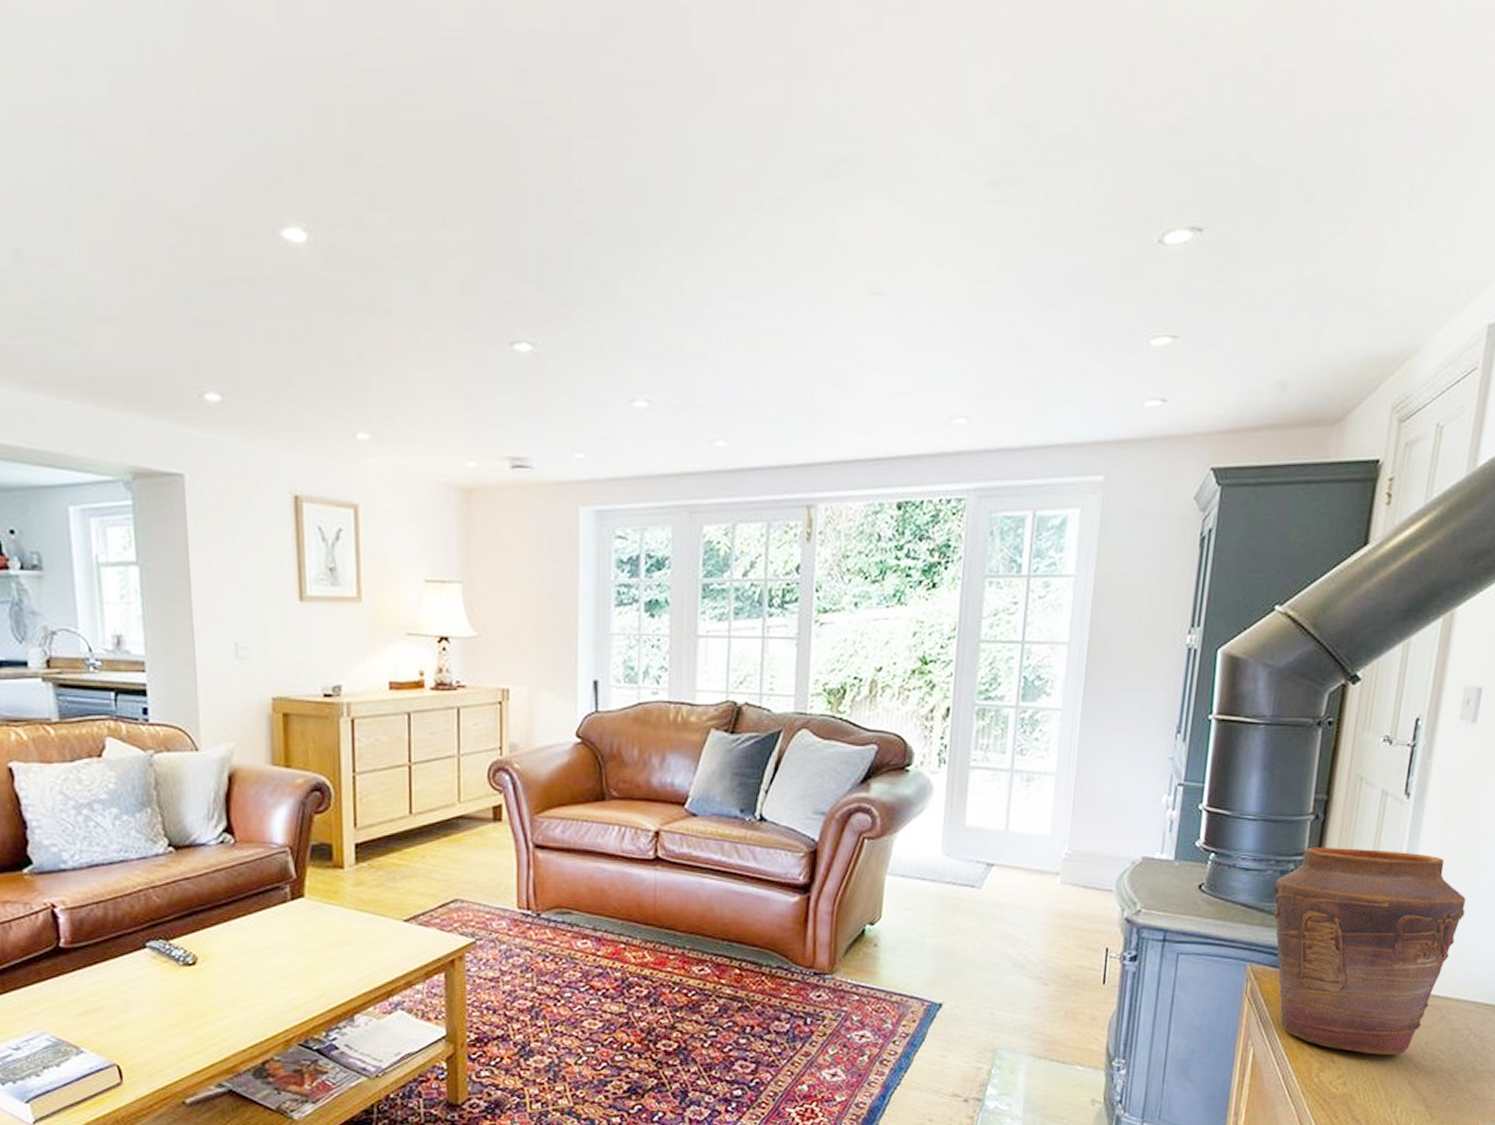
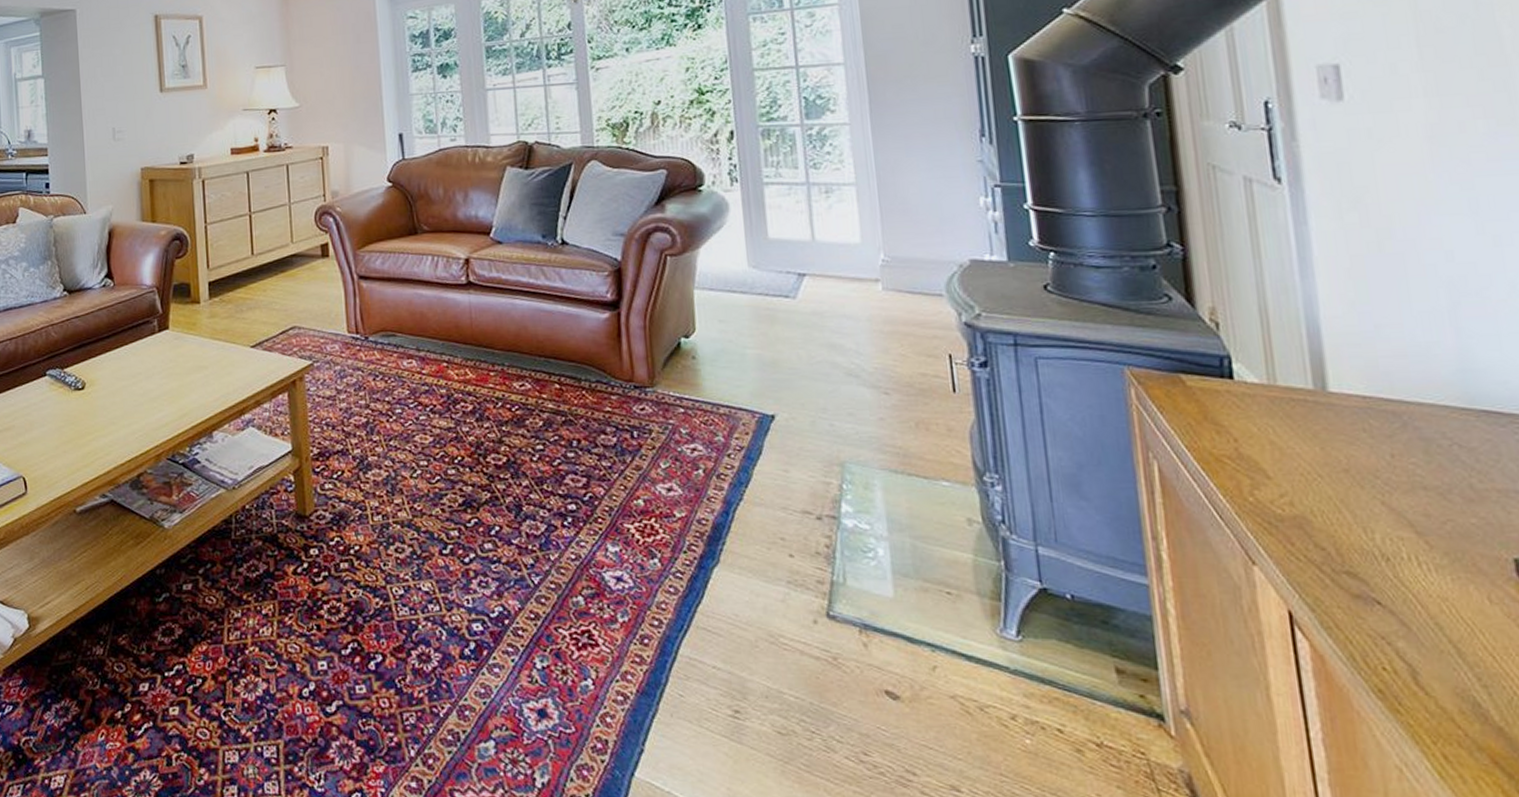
vase: present [1274,847,1466,1056] -> none [1137,239,1397,471]

